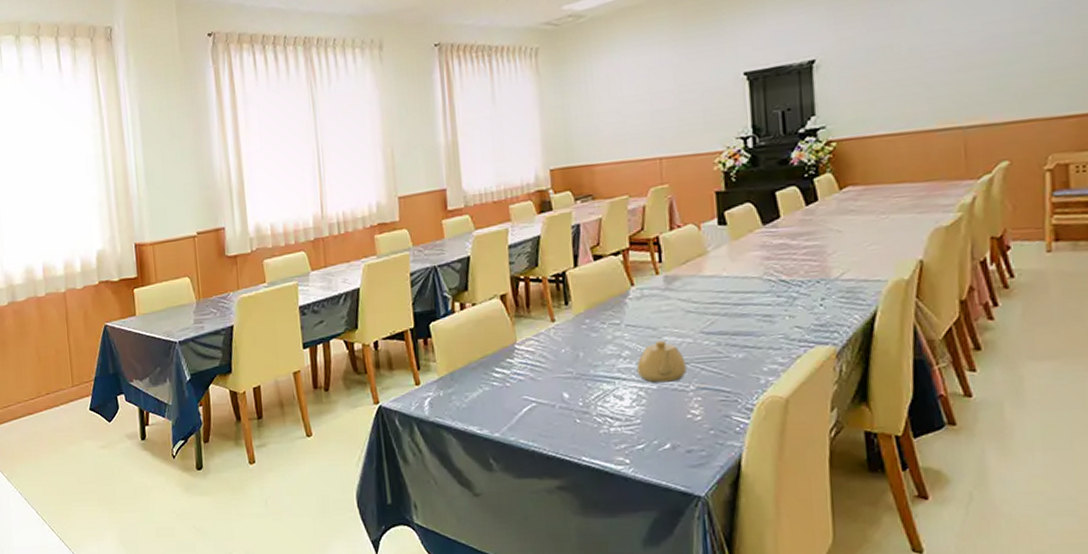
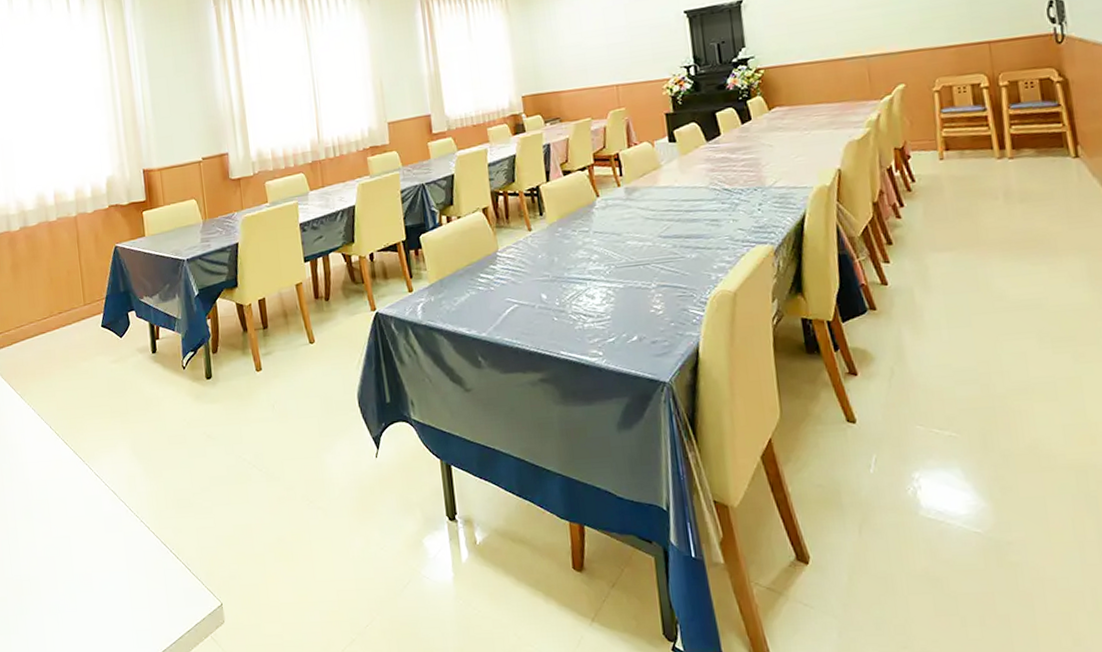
teapot: present [636,340,688,383] -> none [604,244,649,283]

